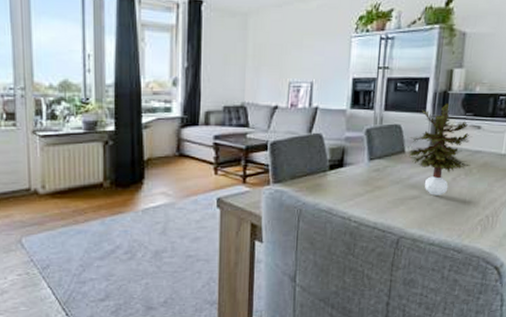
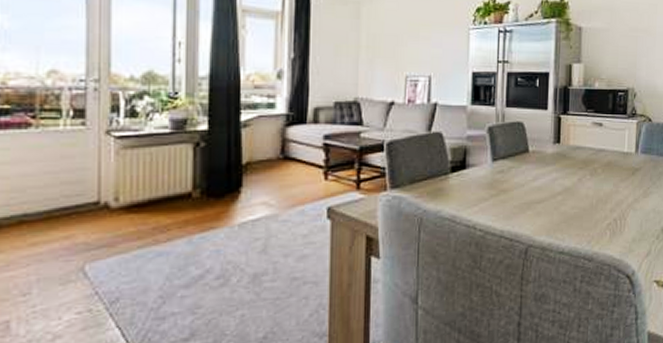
potted plant: present [408,102,472,196] -> none [532,98,596,198]

